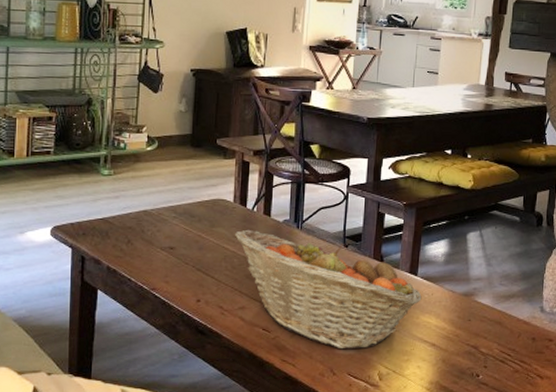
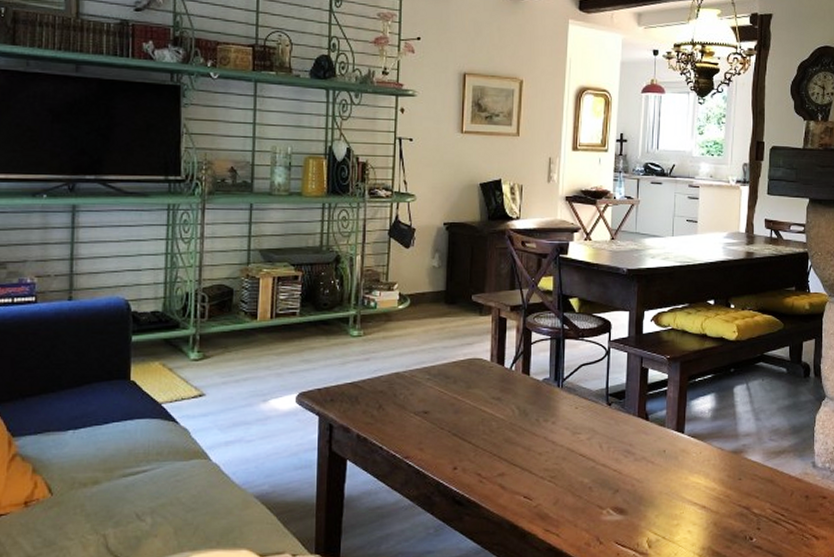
fruit basket: present [234,229,422,350] -> none [491,389,690,516]

